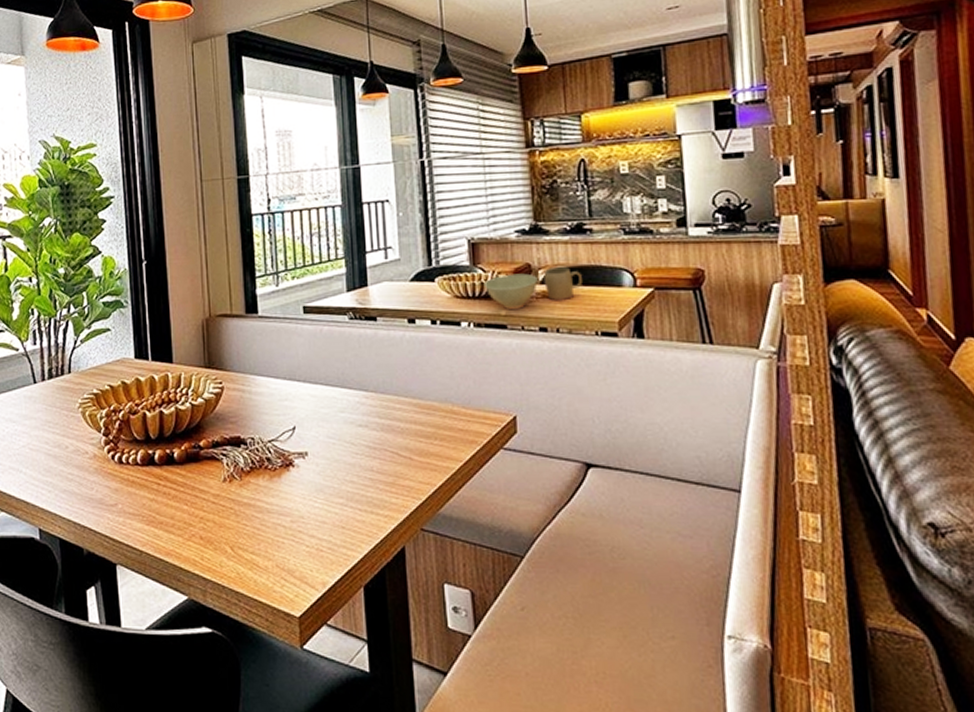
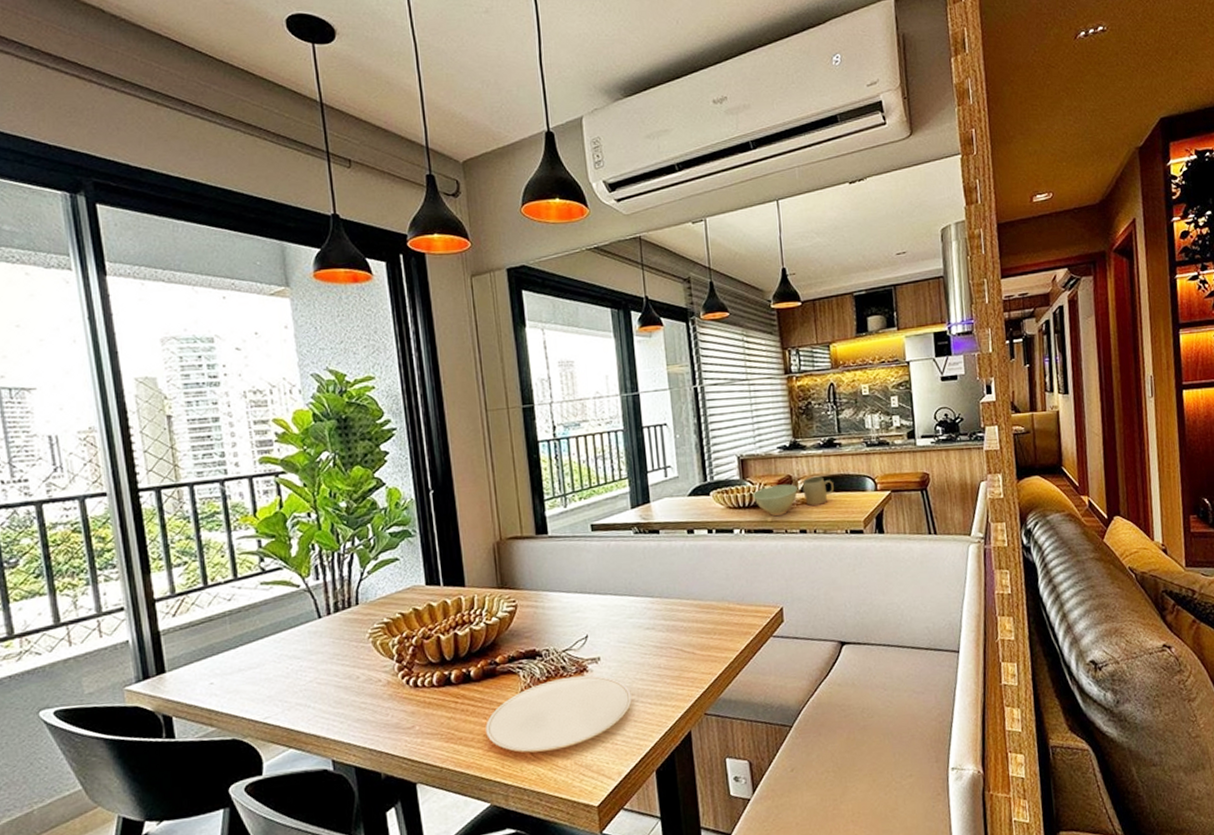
plate: none [187,470,340,548] -> present [486,675,632,753]

